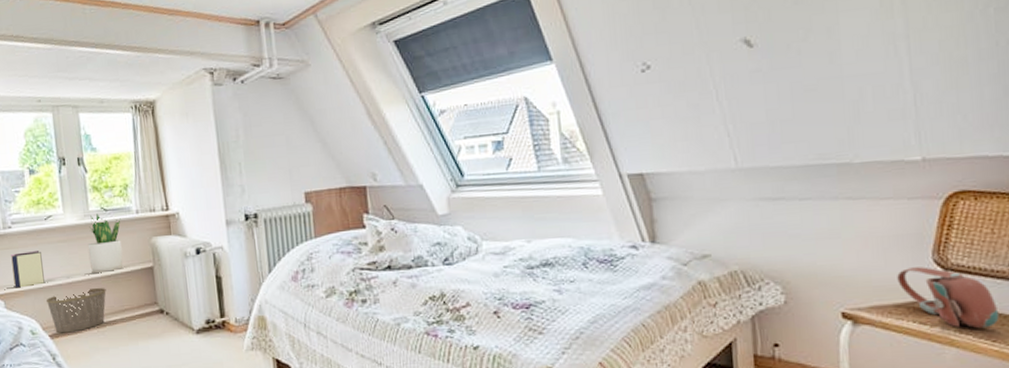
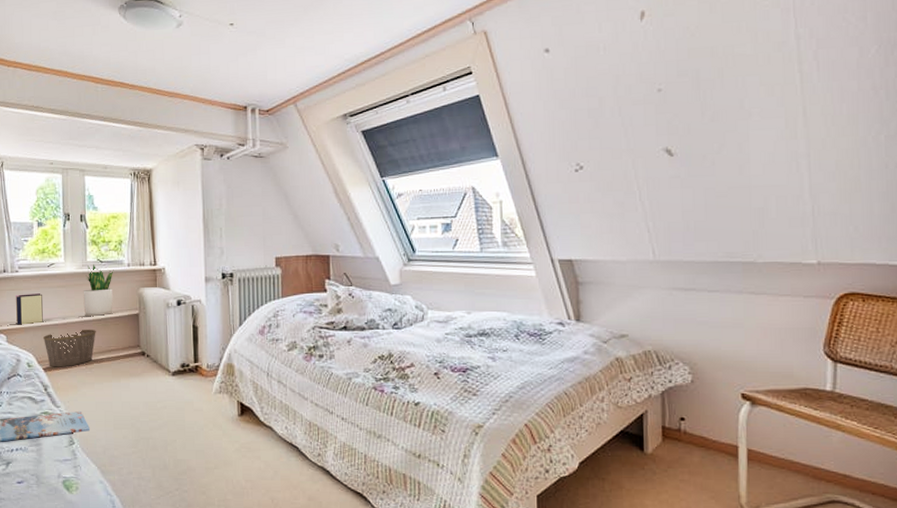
handbag: present [897,267,1000,329] -> none [792,358,881,416]

